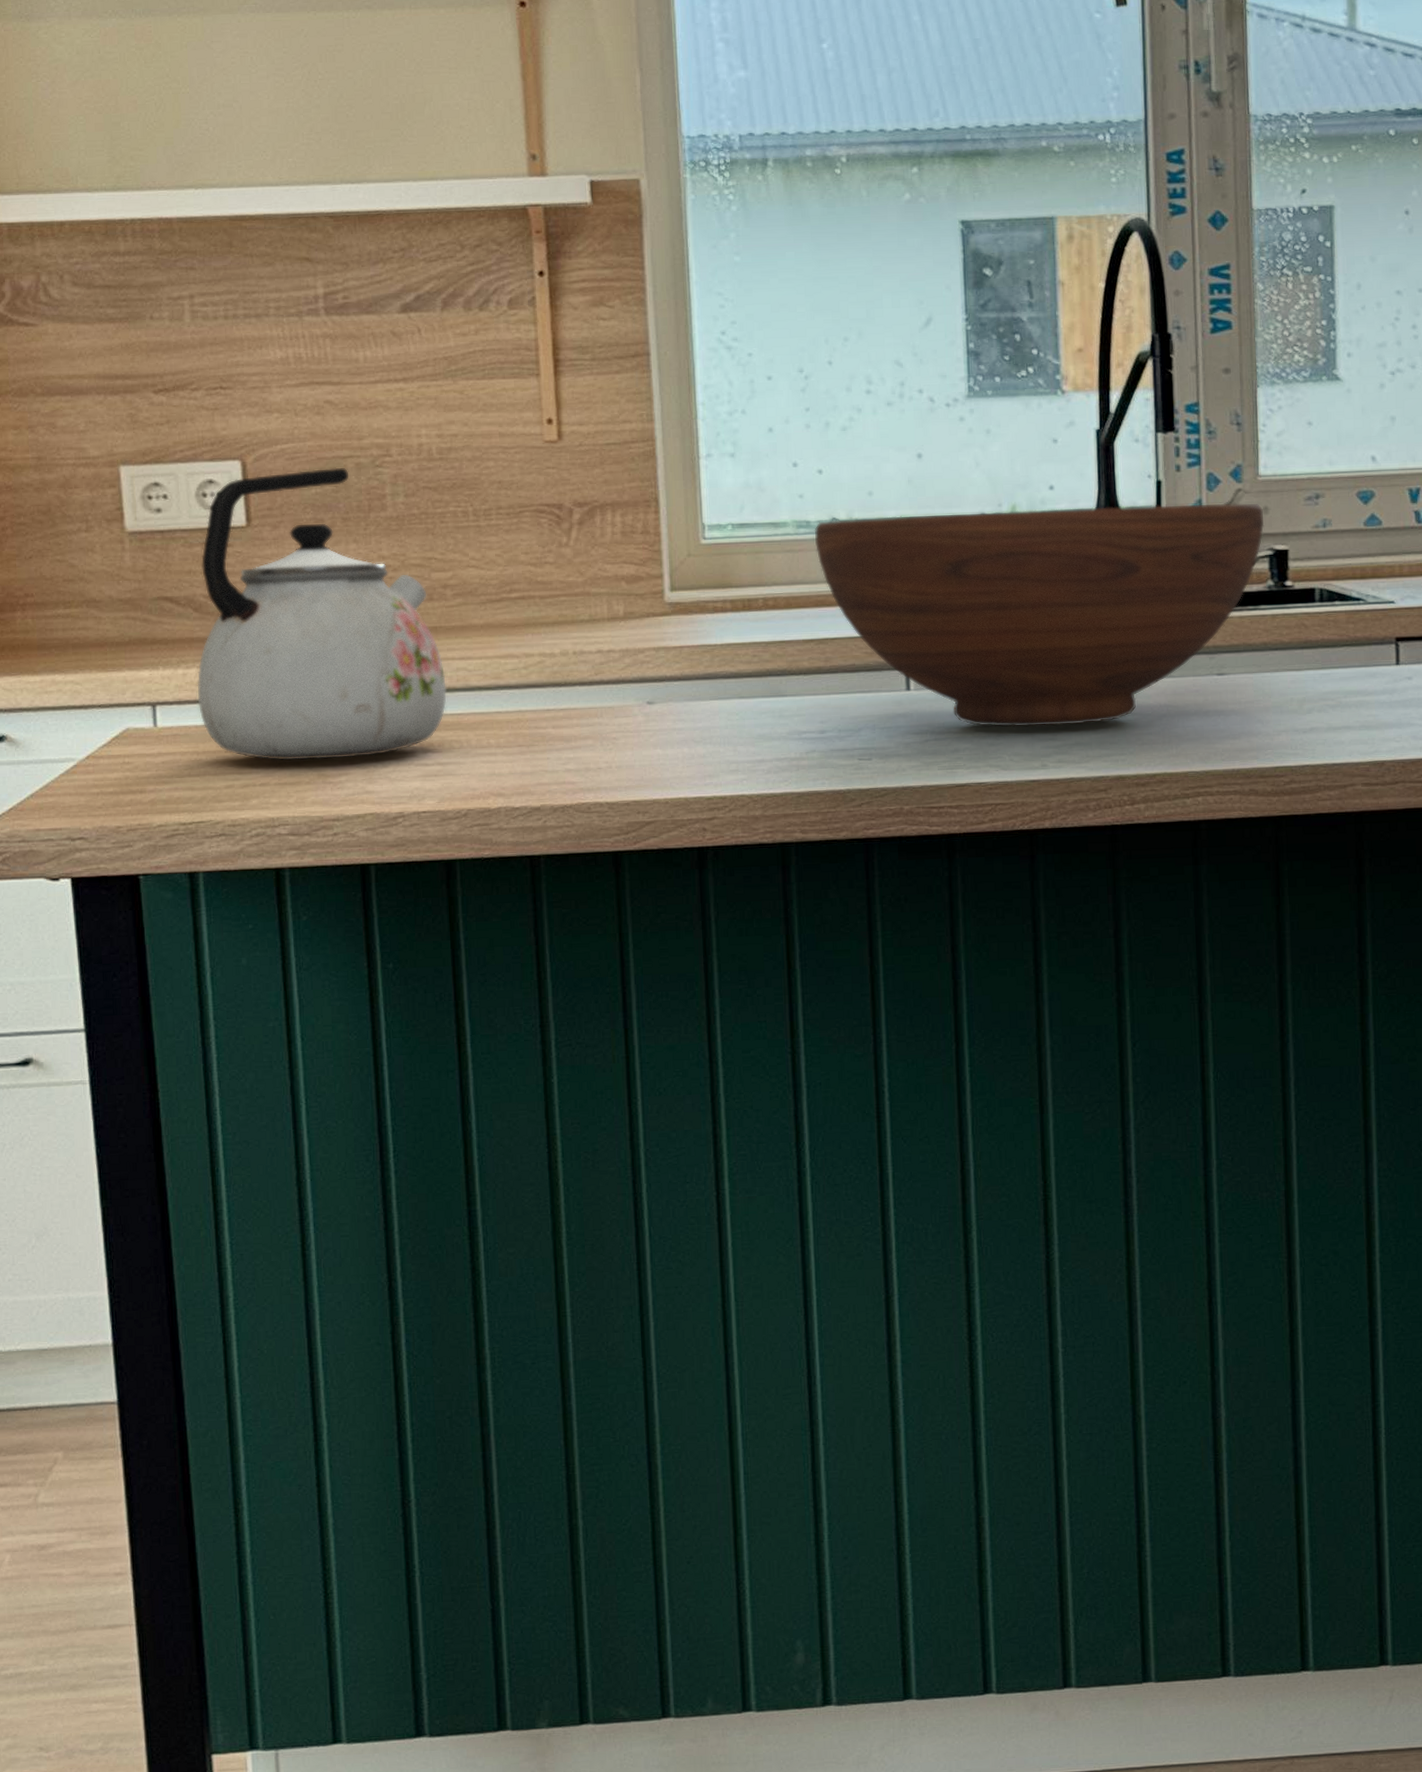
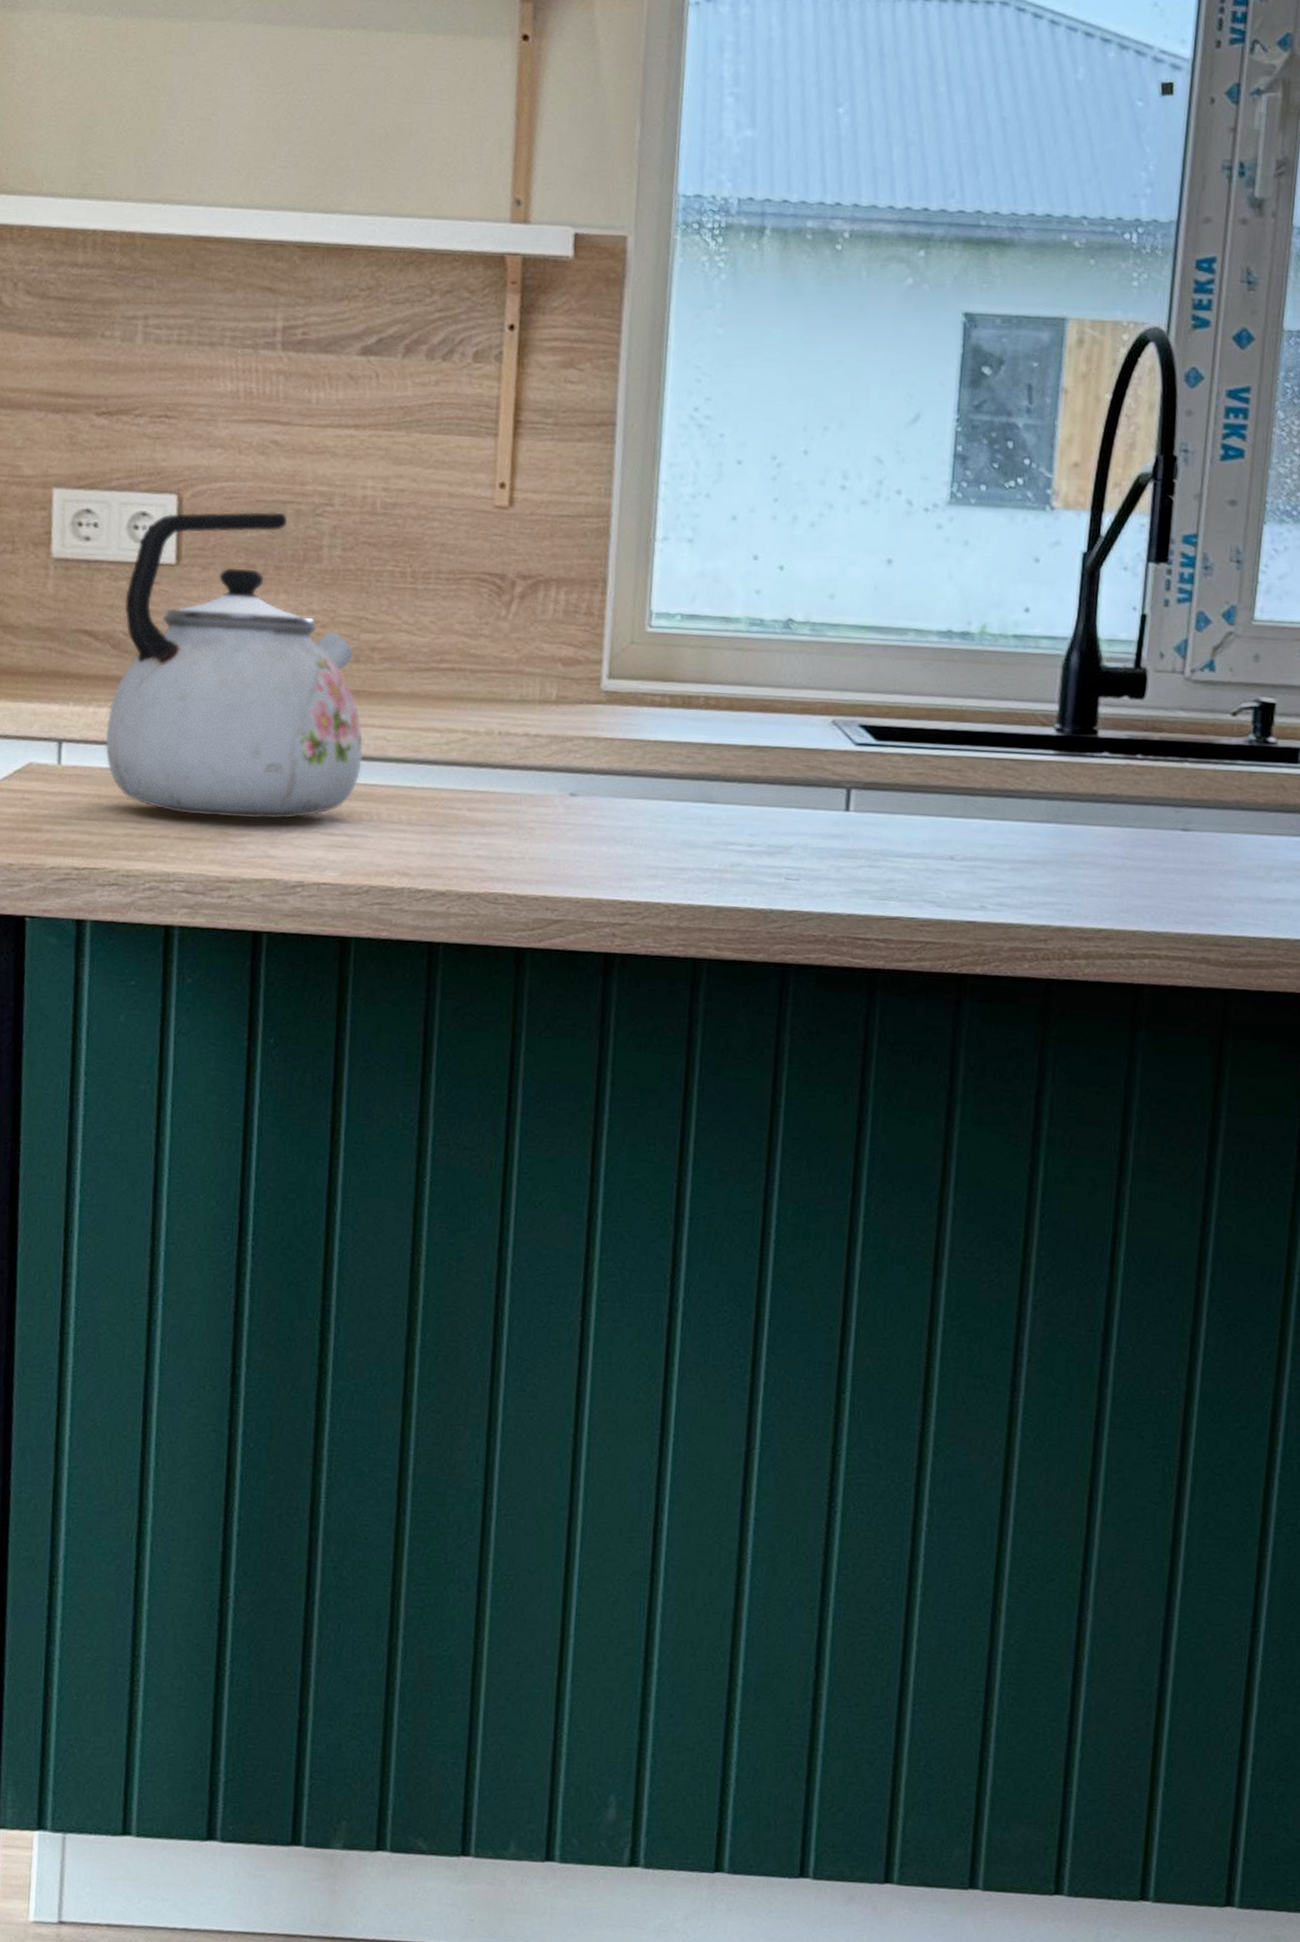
fruit bowl: present [814,503,1265,727] -> none [767,621,1254,868]

